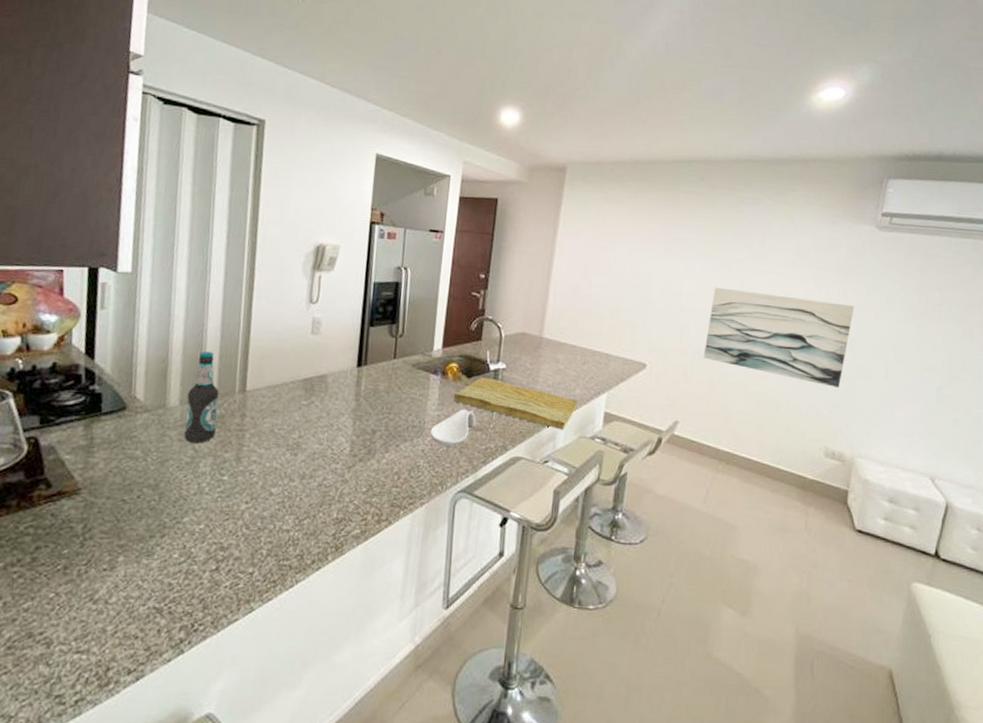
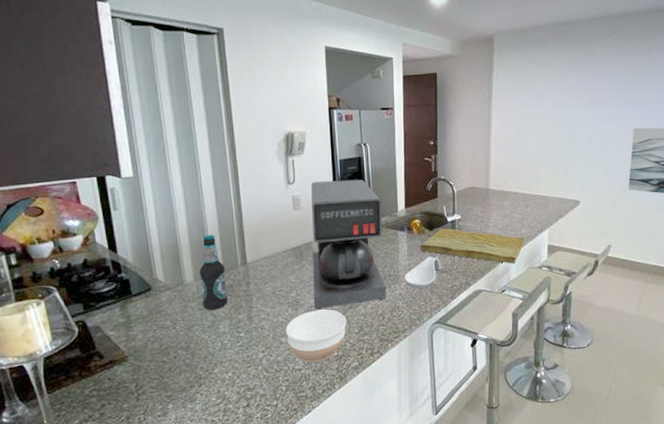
bowl: none [278,458,354,524] -> present [285,309,347,363]
coffee maker: none [317,303,416,459] -> present [311,179,387,310]

